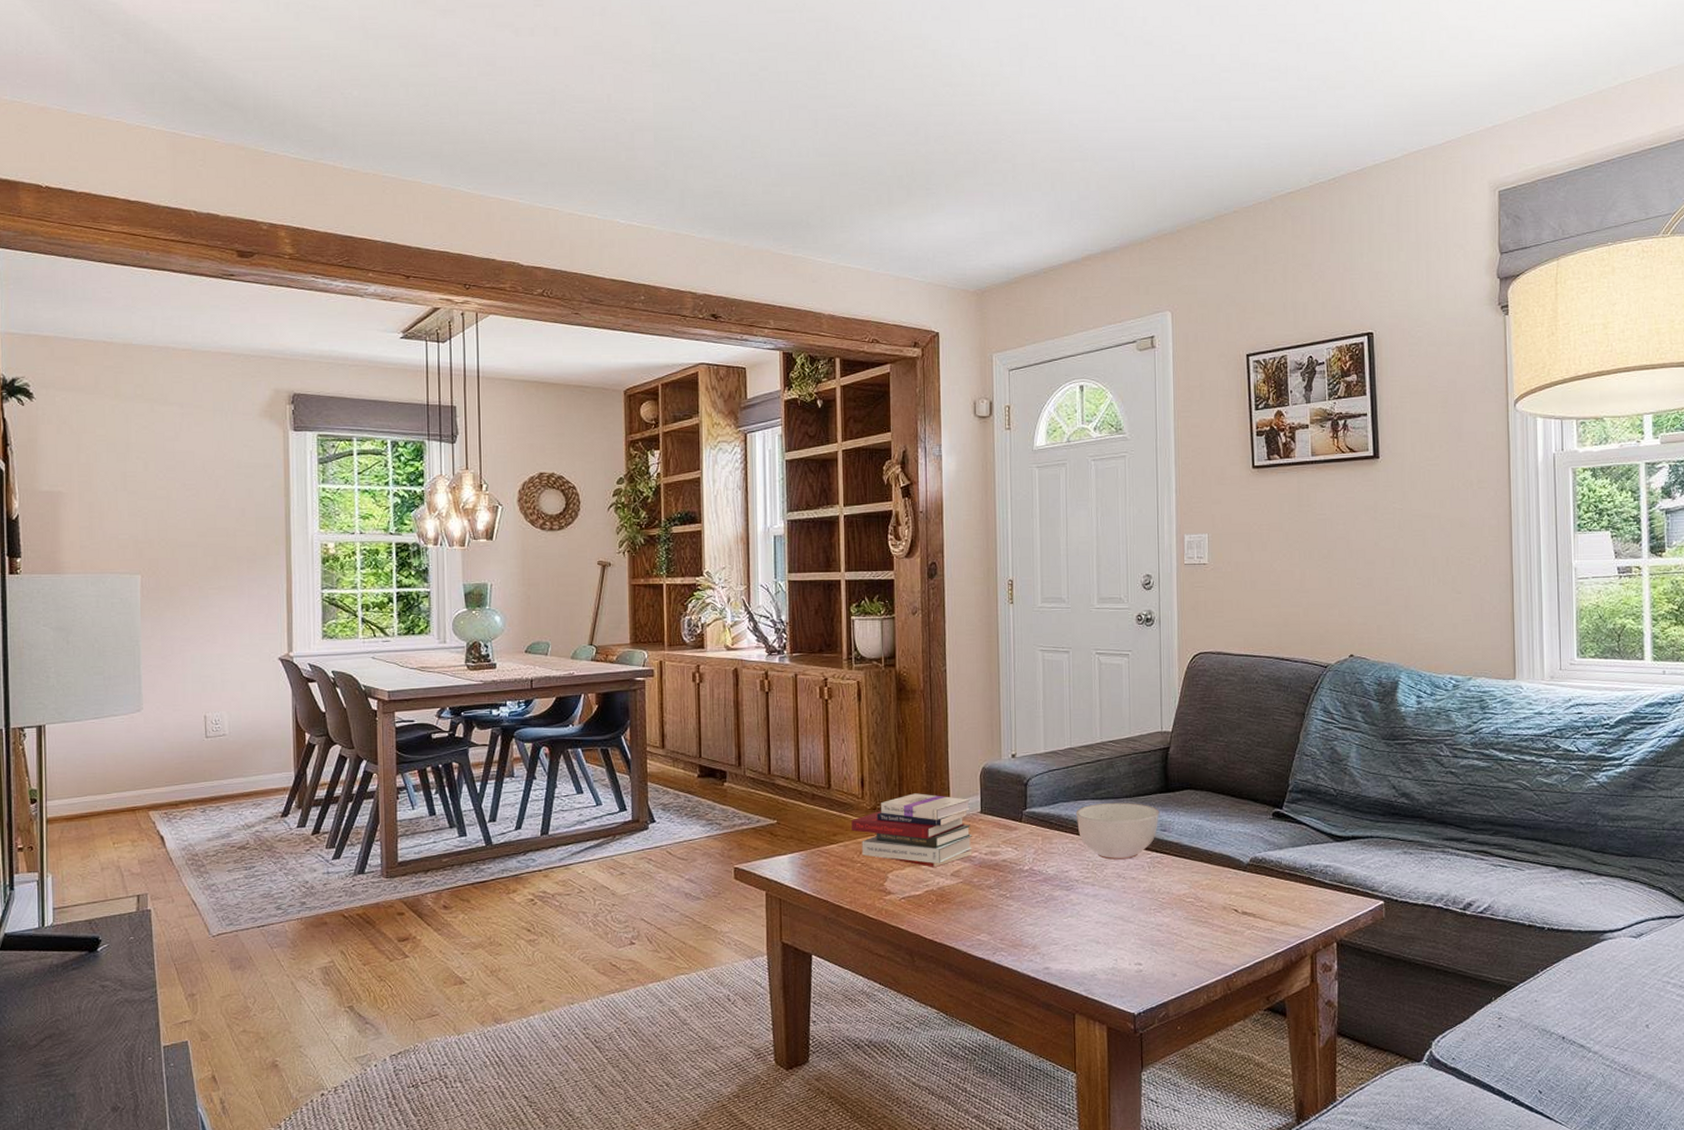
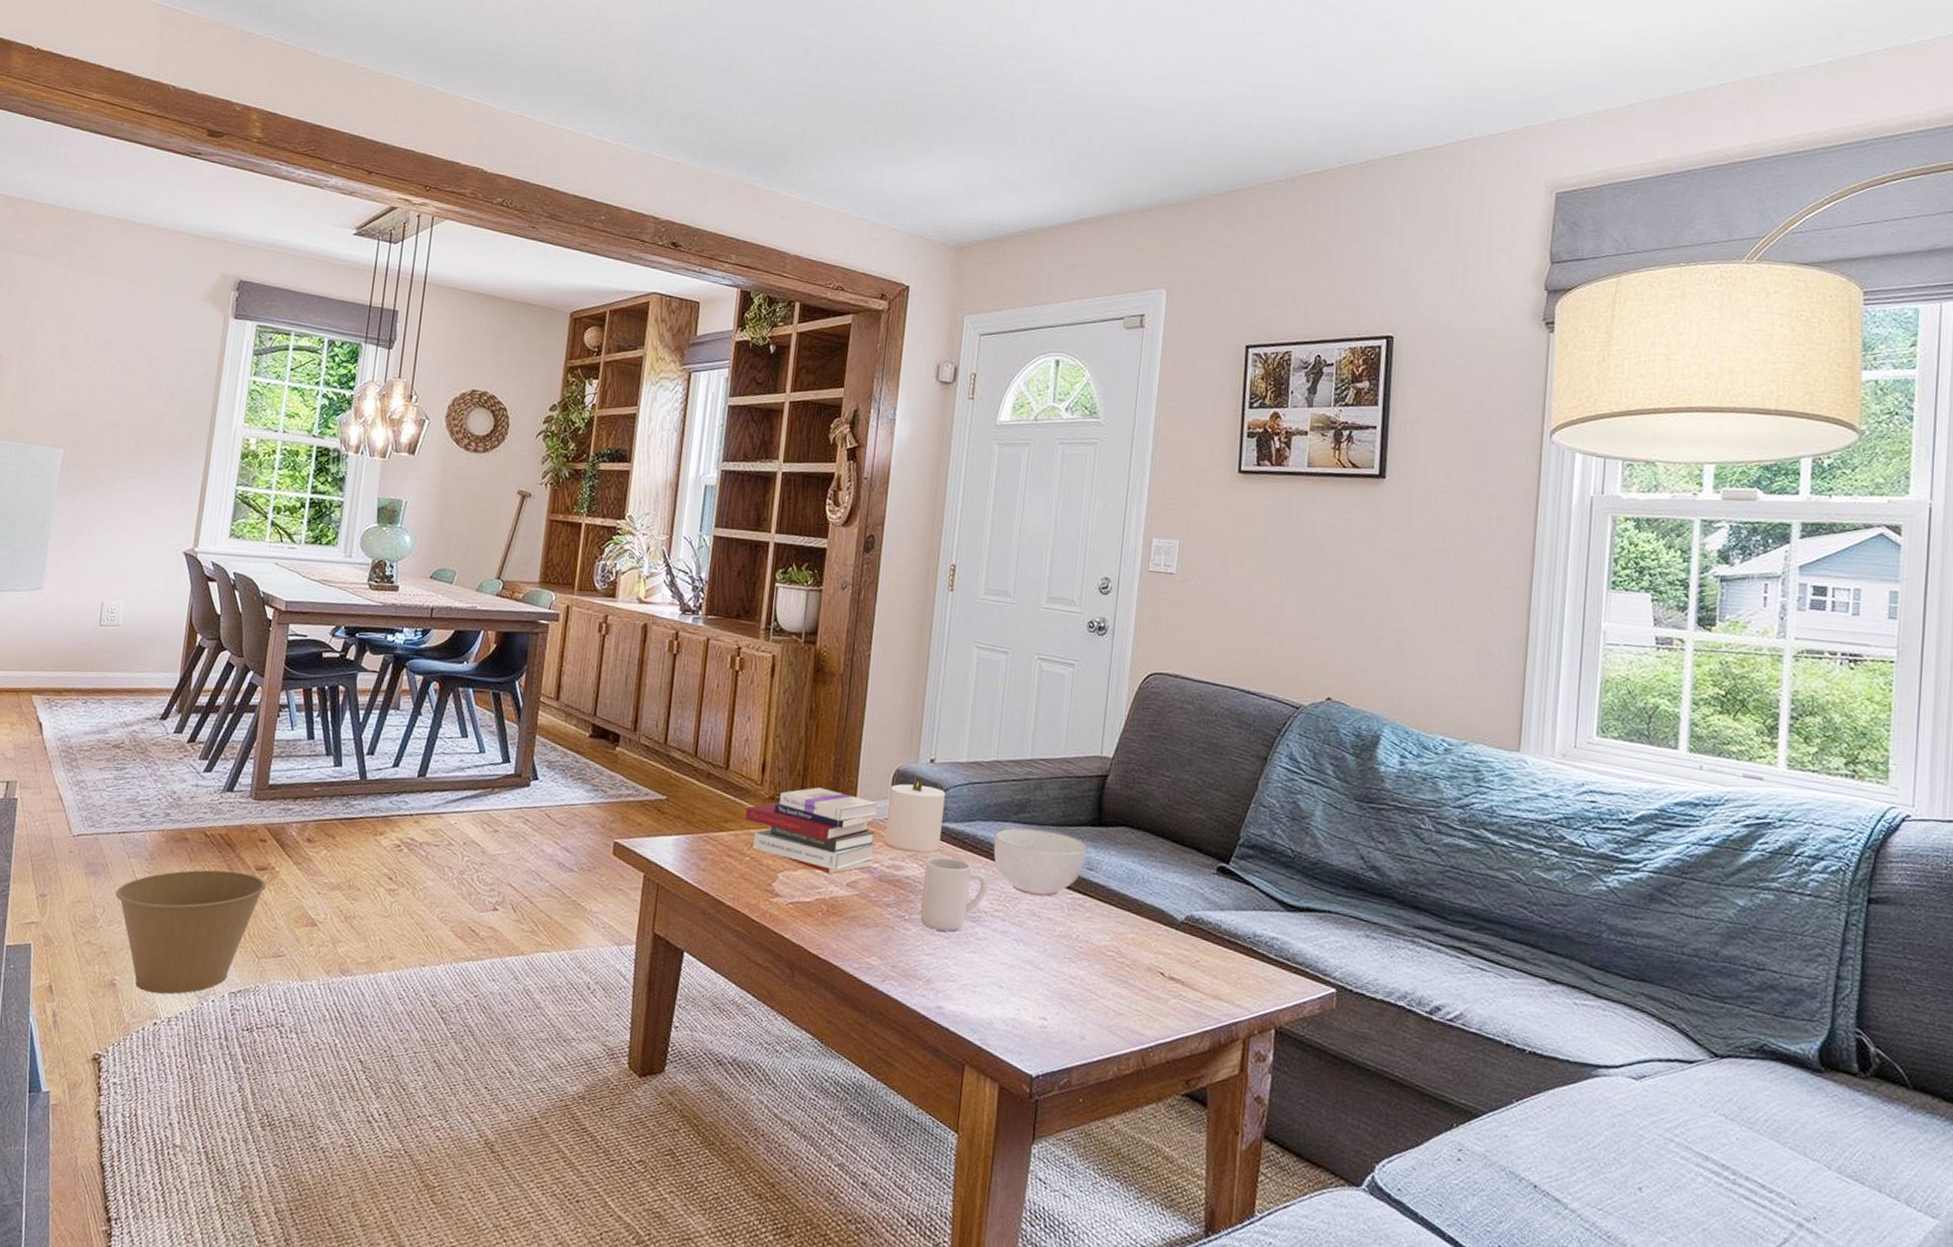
basket: none [264,945,410,1067] -> present [115,869,266,995]
candle: none [979,770,1030,839] -> present [885,775,946,854]
mug: none [1019,837,1076,902] -> present [920,856,988,932]

